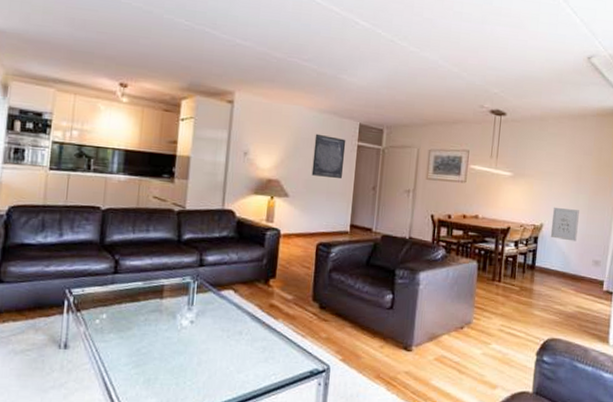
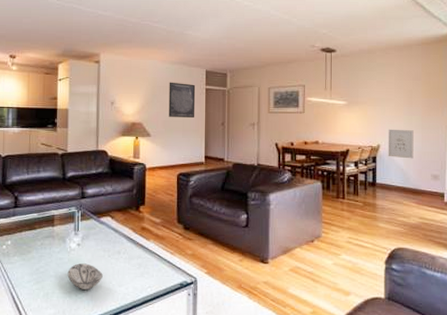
decorative bowl: none [175,344,219,376] -> present [67,263,103,290]

